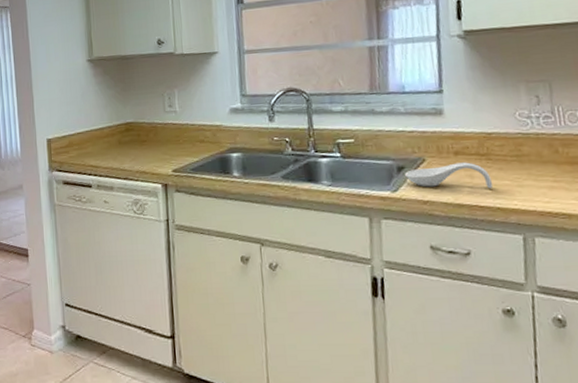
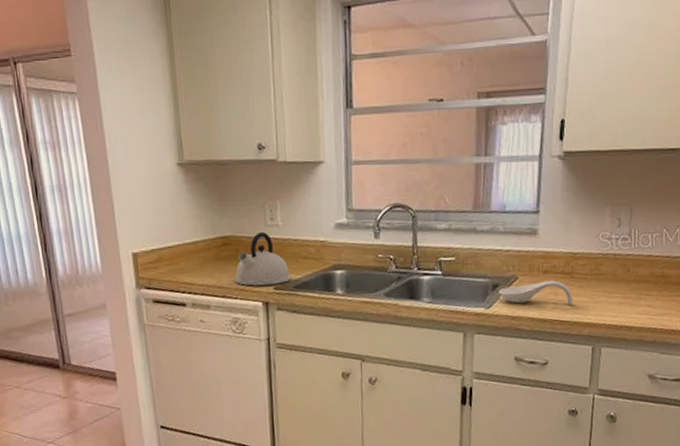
kettle: none [136,117,189,169] -> present [235,231,292,286]

